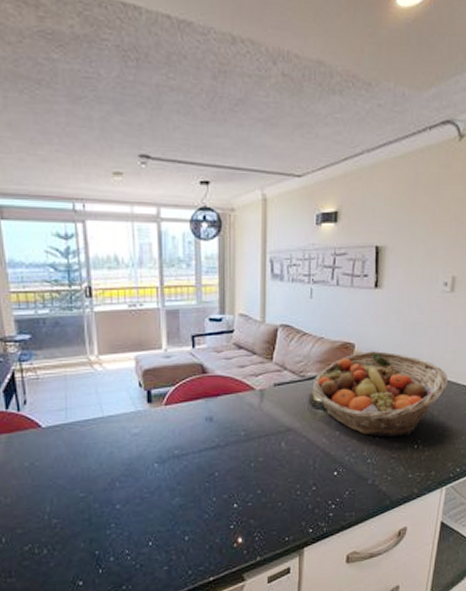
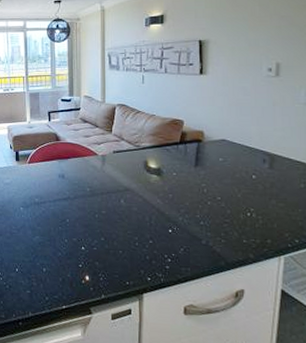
fruit basket: present [312,351,448,438] -> none [146,127,279,205]

